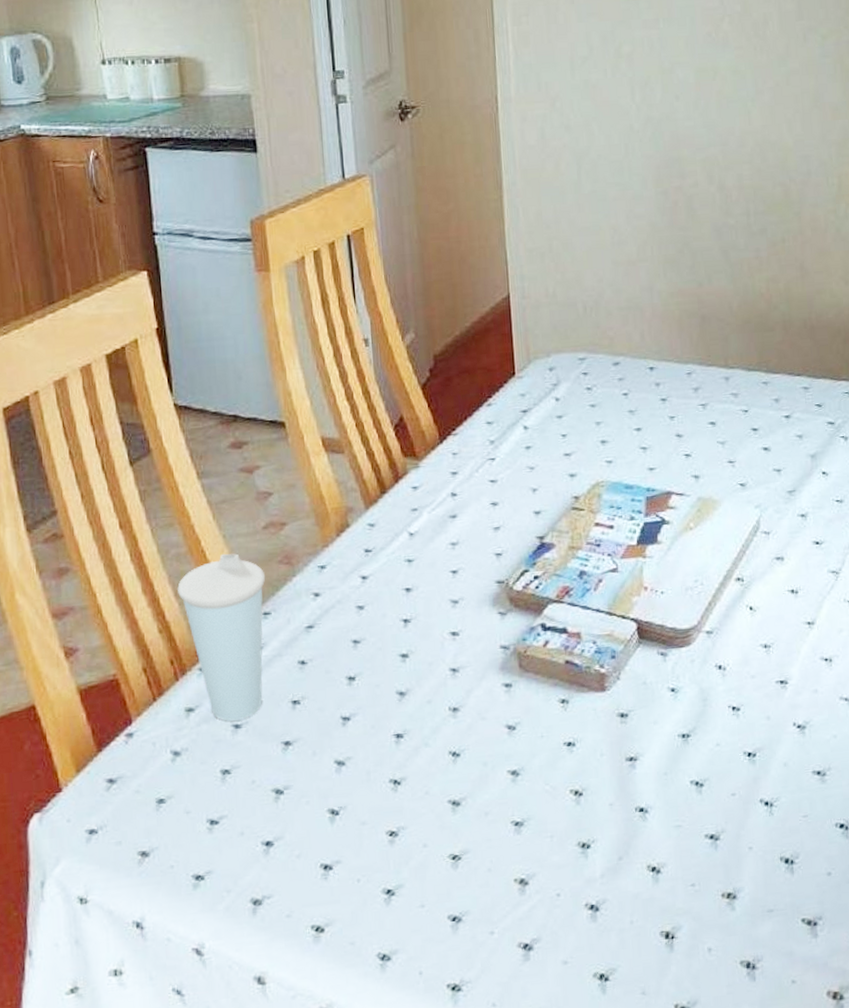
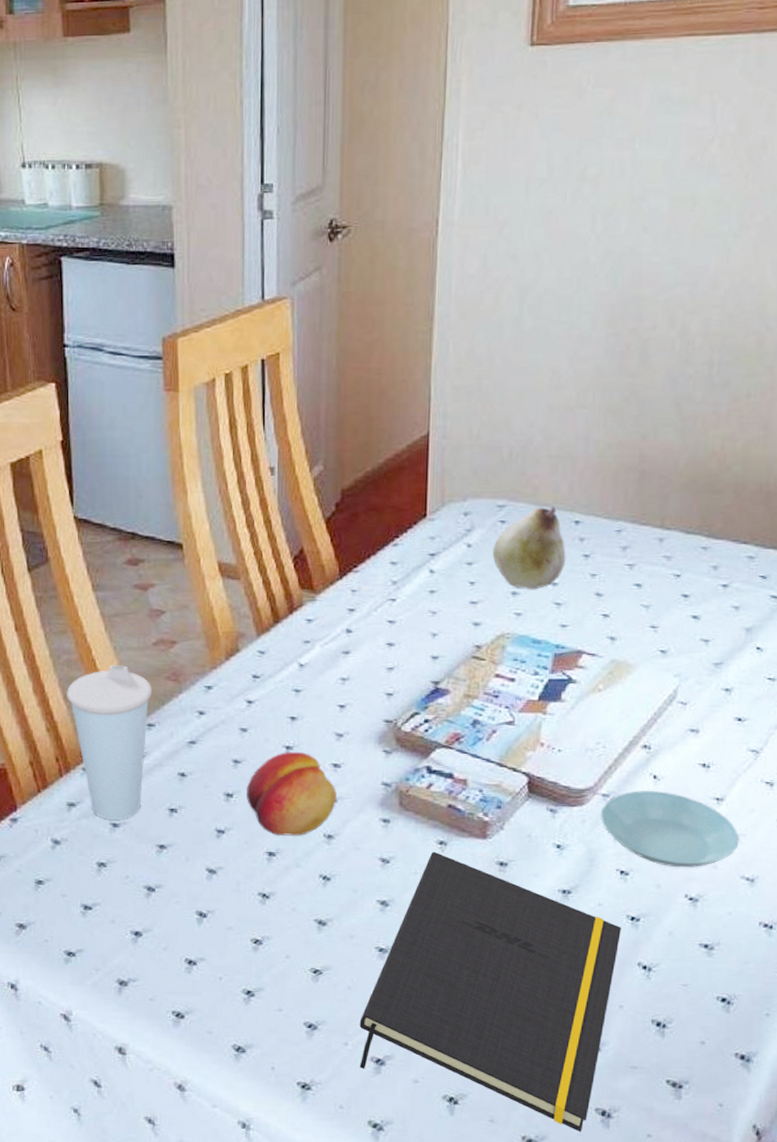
fruit: none [368,624,458,715] -> present [247,752,337,836]
notepad: none [503,711,741,990] -> present [359,851,622,1132]
fruit: none [579,355,646,437] -> present [492,506,566,590]
saucer: none [707,622,834,697] -> present [601,791,739,868]

